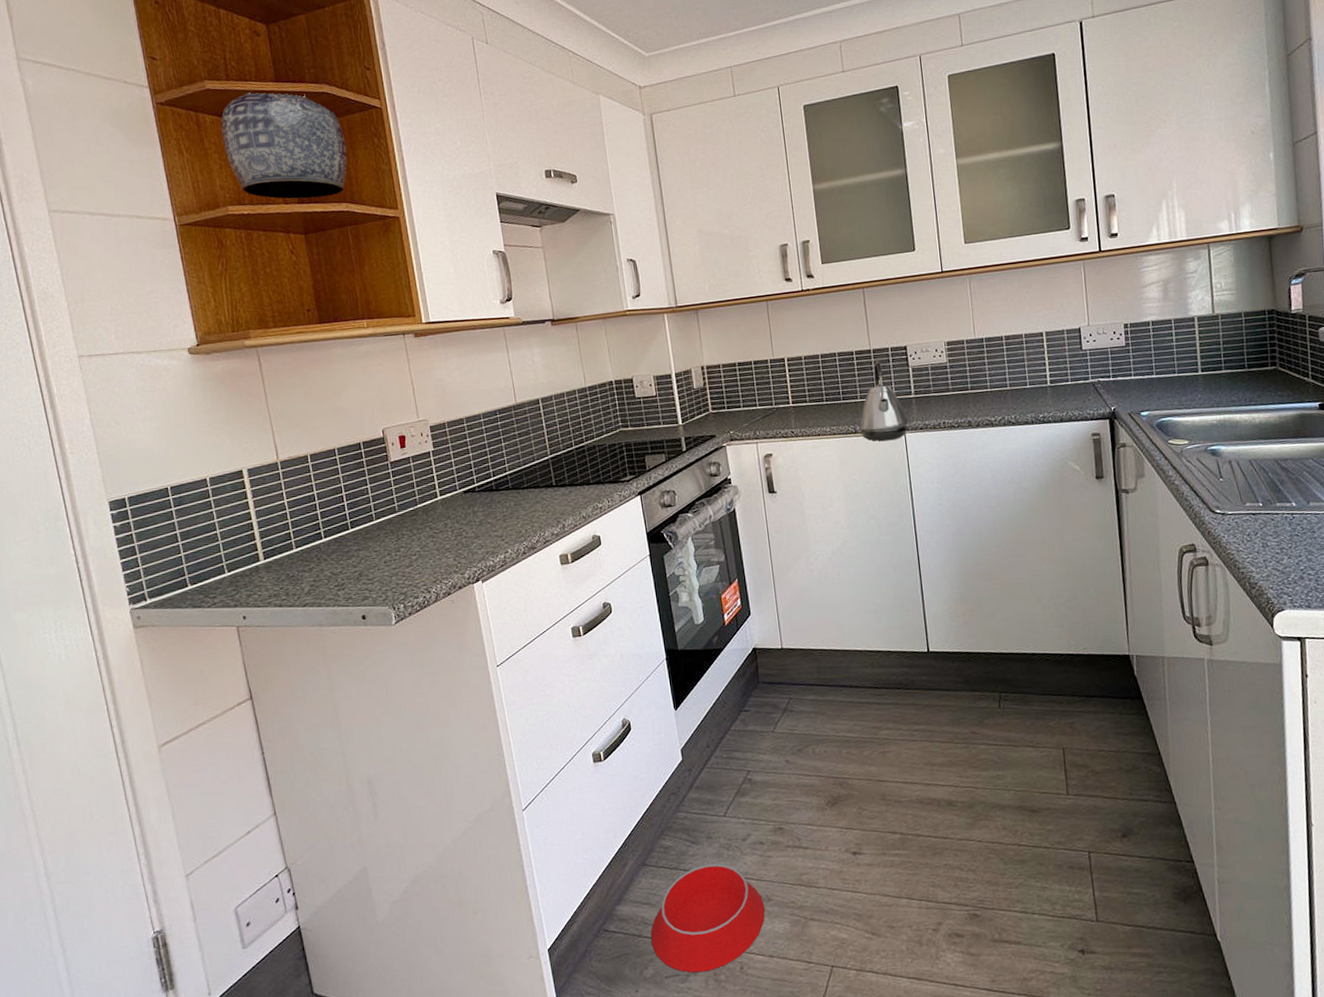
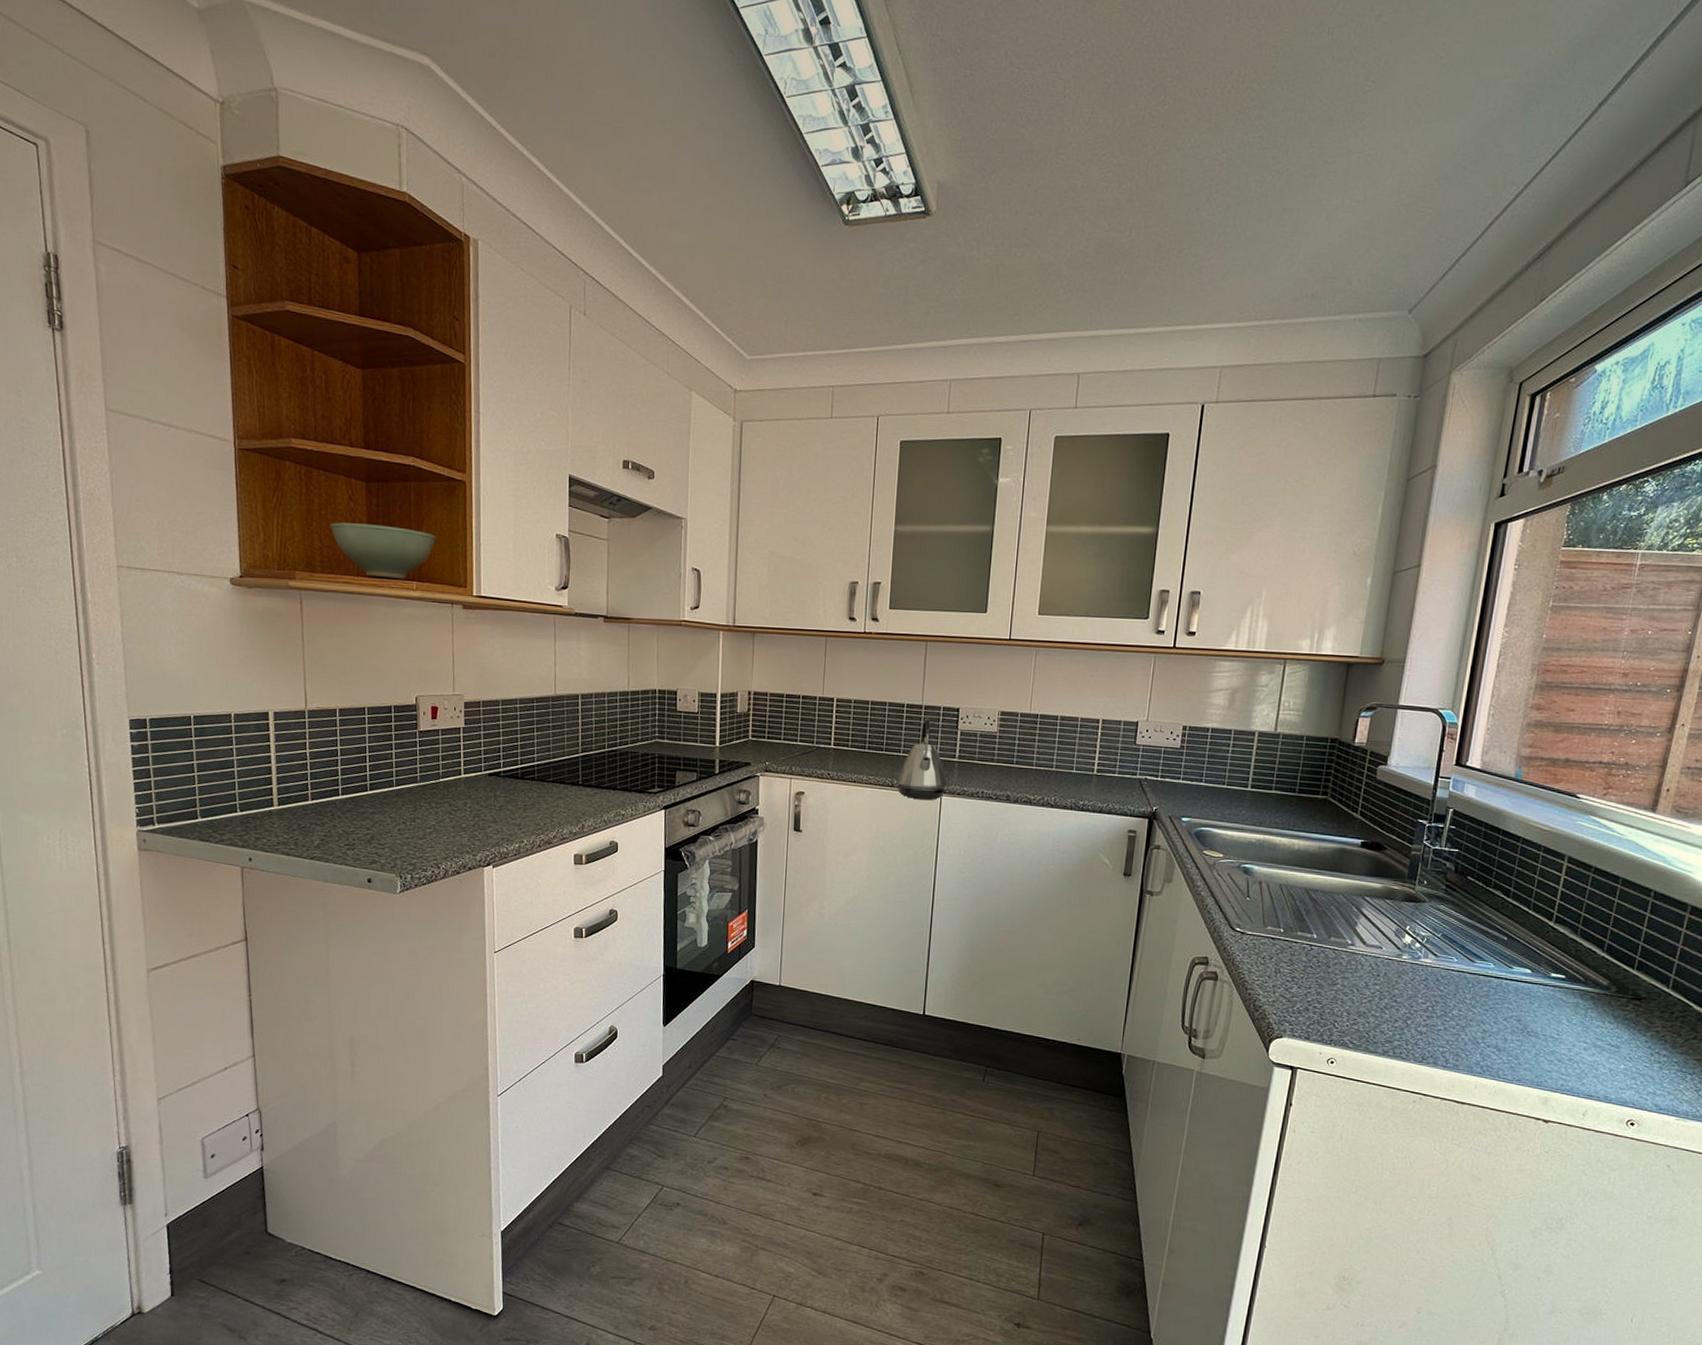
decorative jar: present [220,93,348,199] -> none [295,322,423,447]
bowl: none [275,271,379,324] -> present [329,522,436,580]
pet bowl: present [650,863,766,973] -> none [603,1179,719,1279]

